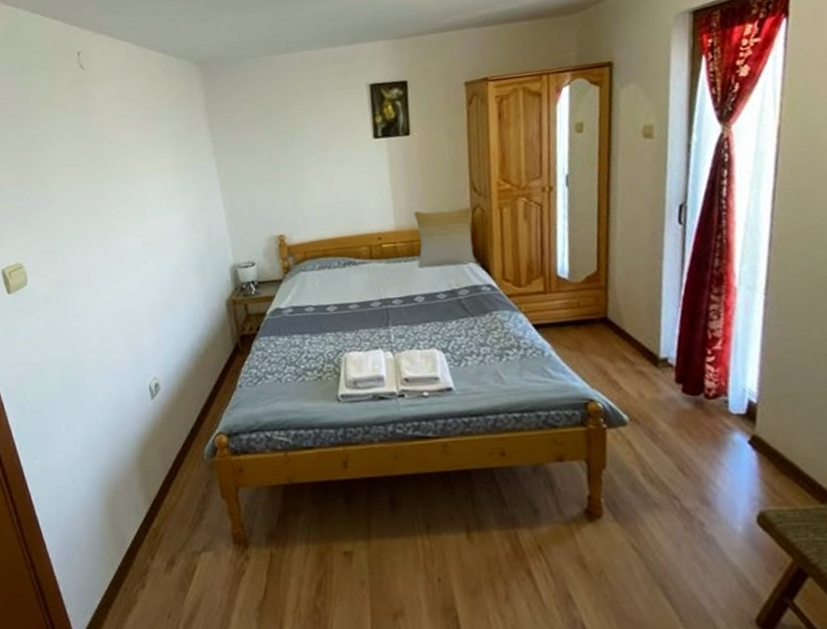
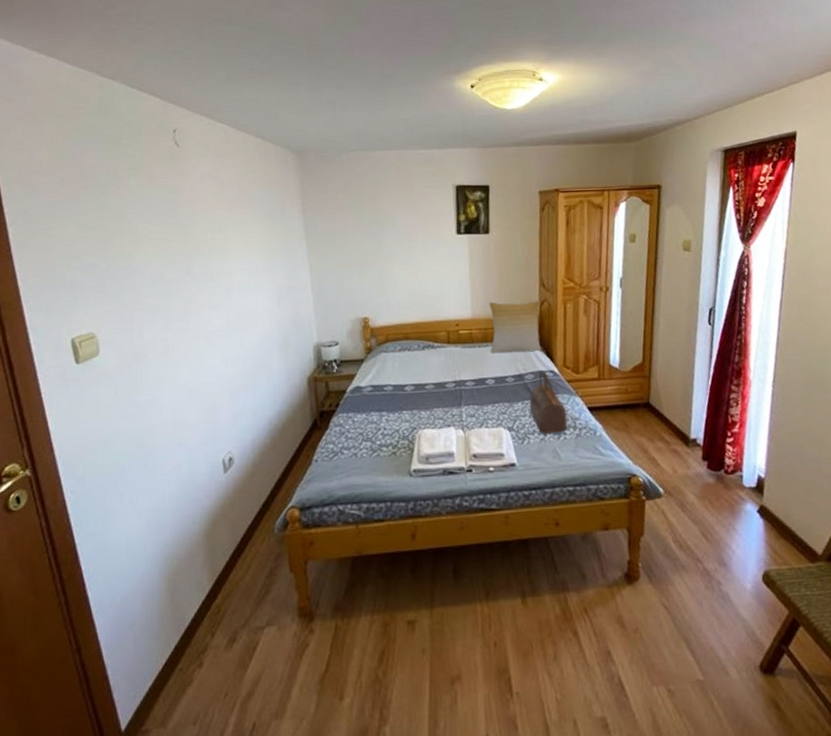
handbag: none [464,285,510,355] -> present [529,371,568,434]

